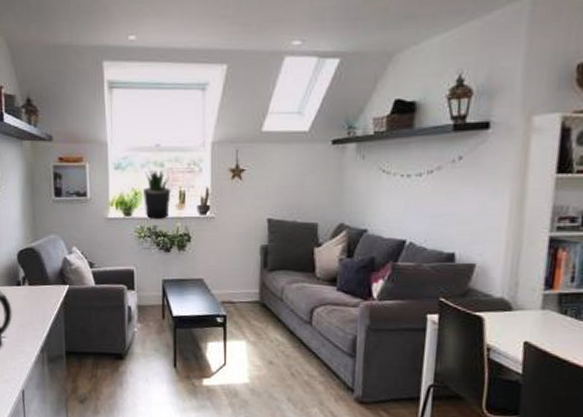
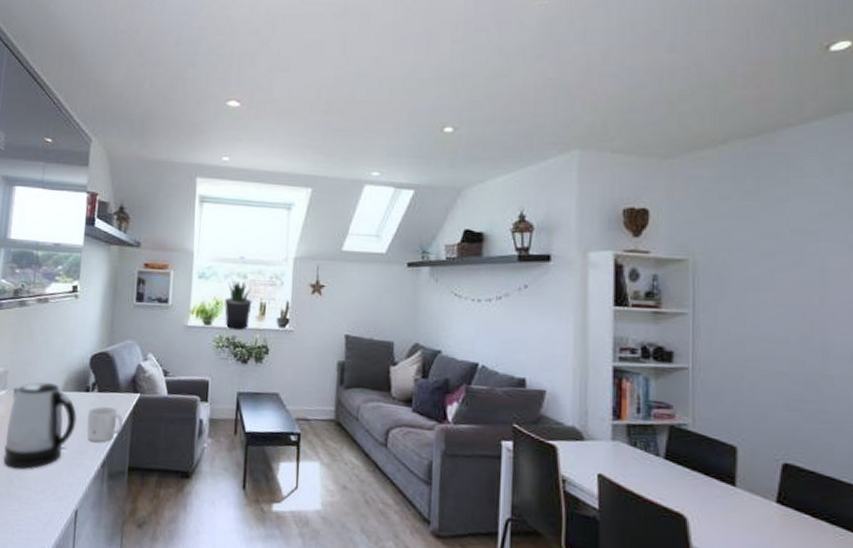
mug: none [21,299,56,331] -> present [86,406,124,443]

